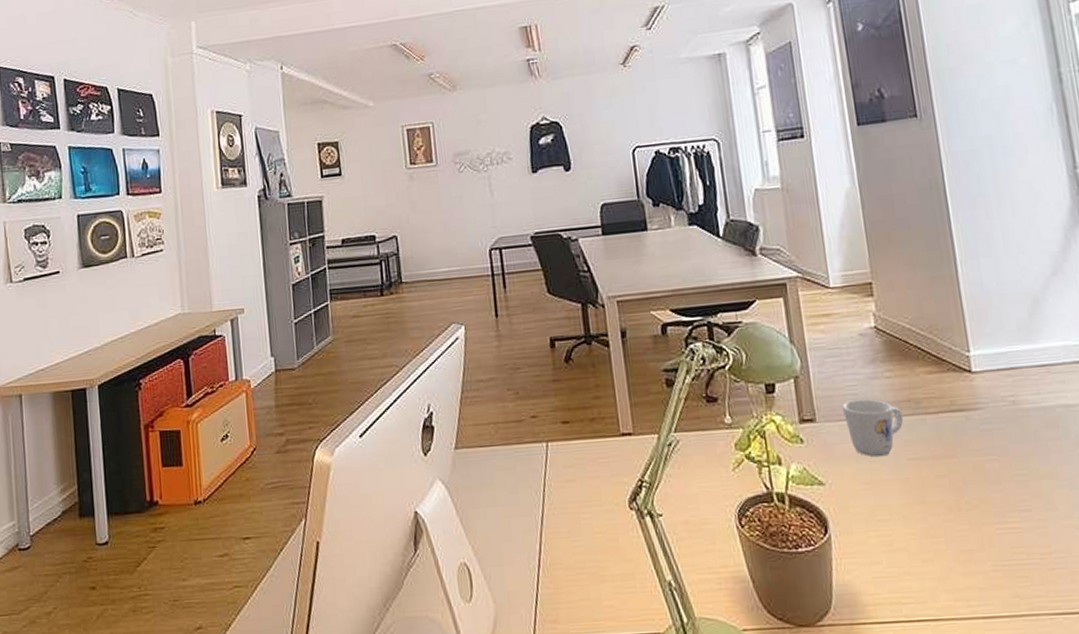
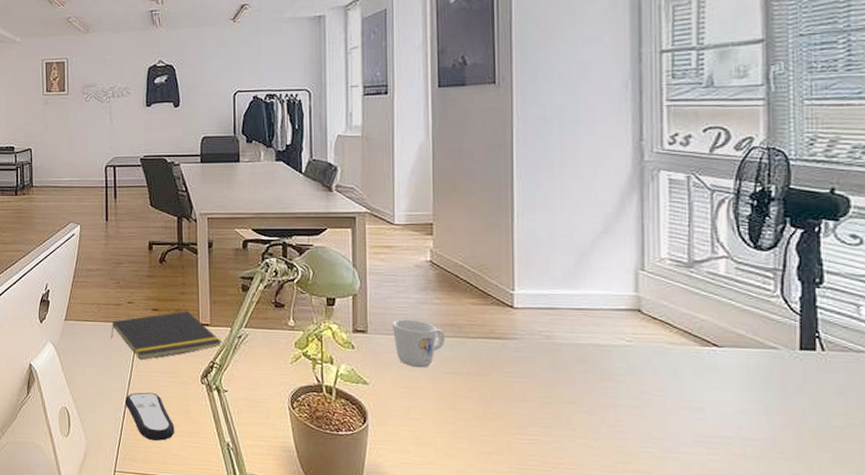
notepad: none [513,419,649,490] -> present [111,311,222,361]
remote control: none [538,529,604,593] -> present [124,392,175,441]

